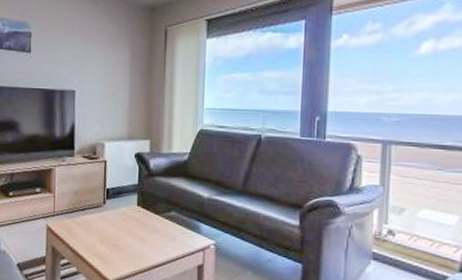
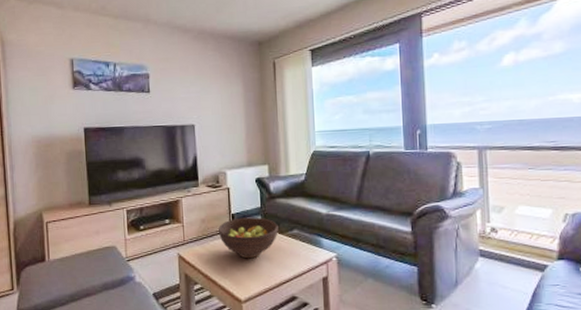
fruit bowl: none [91,193,155,238] -> present [219,217,278,259]

